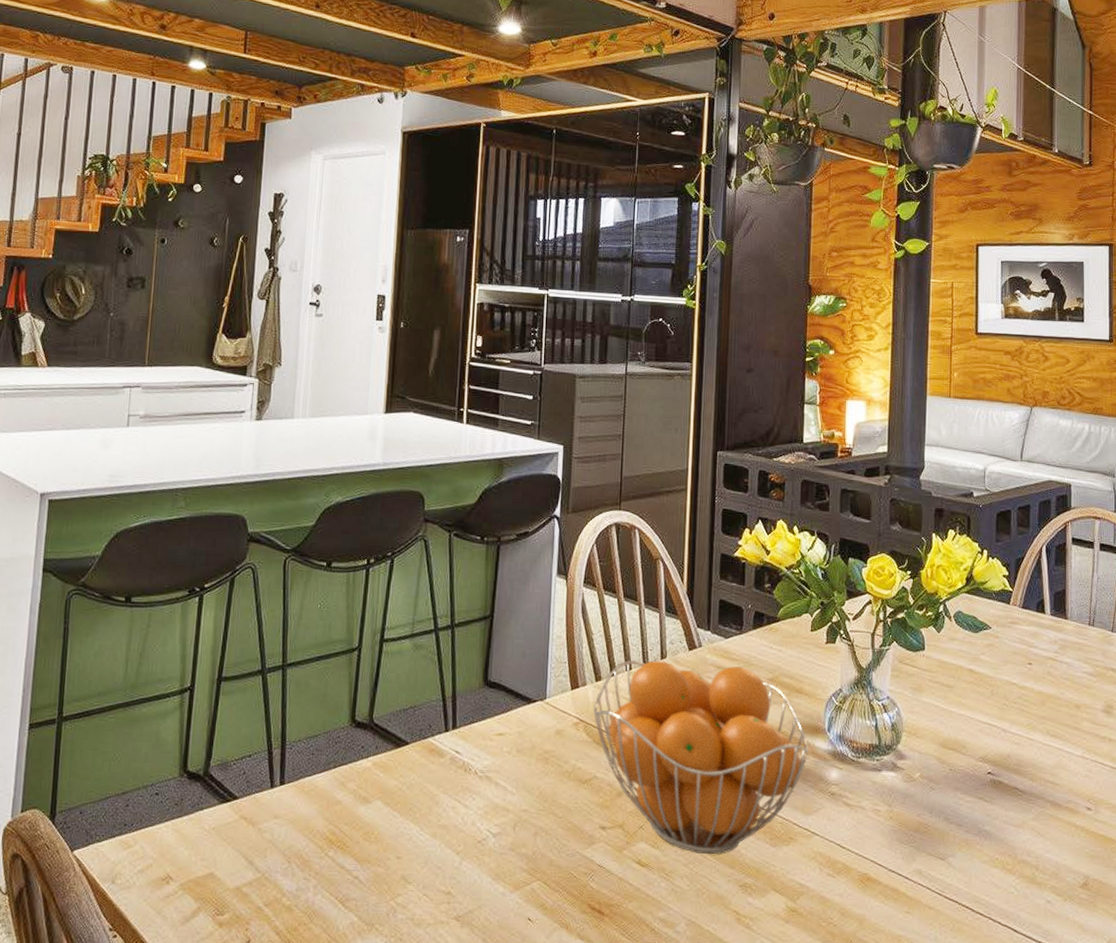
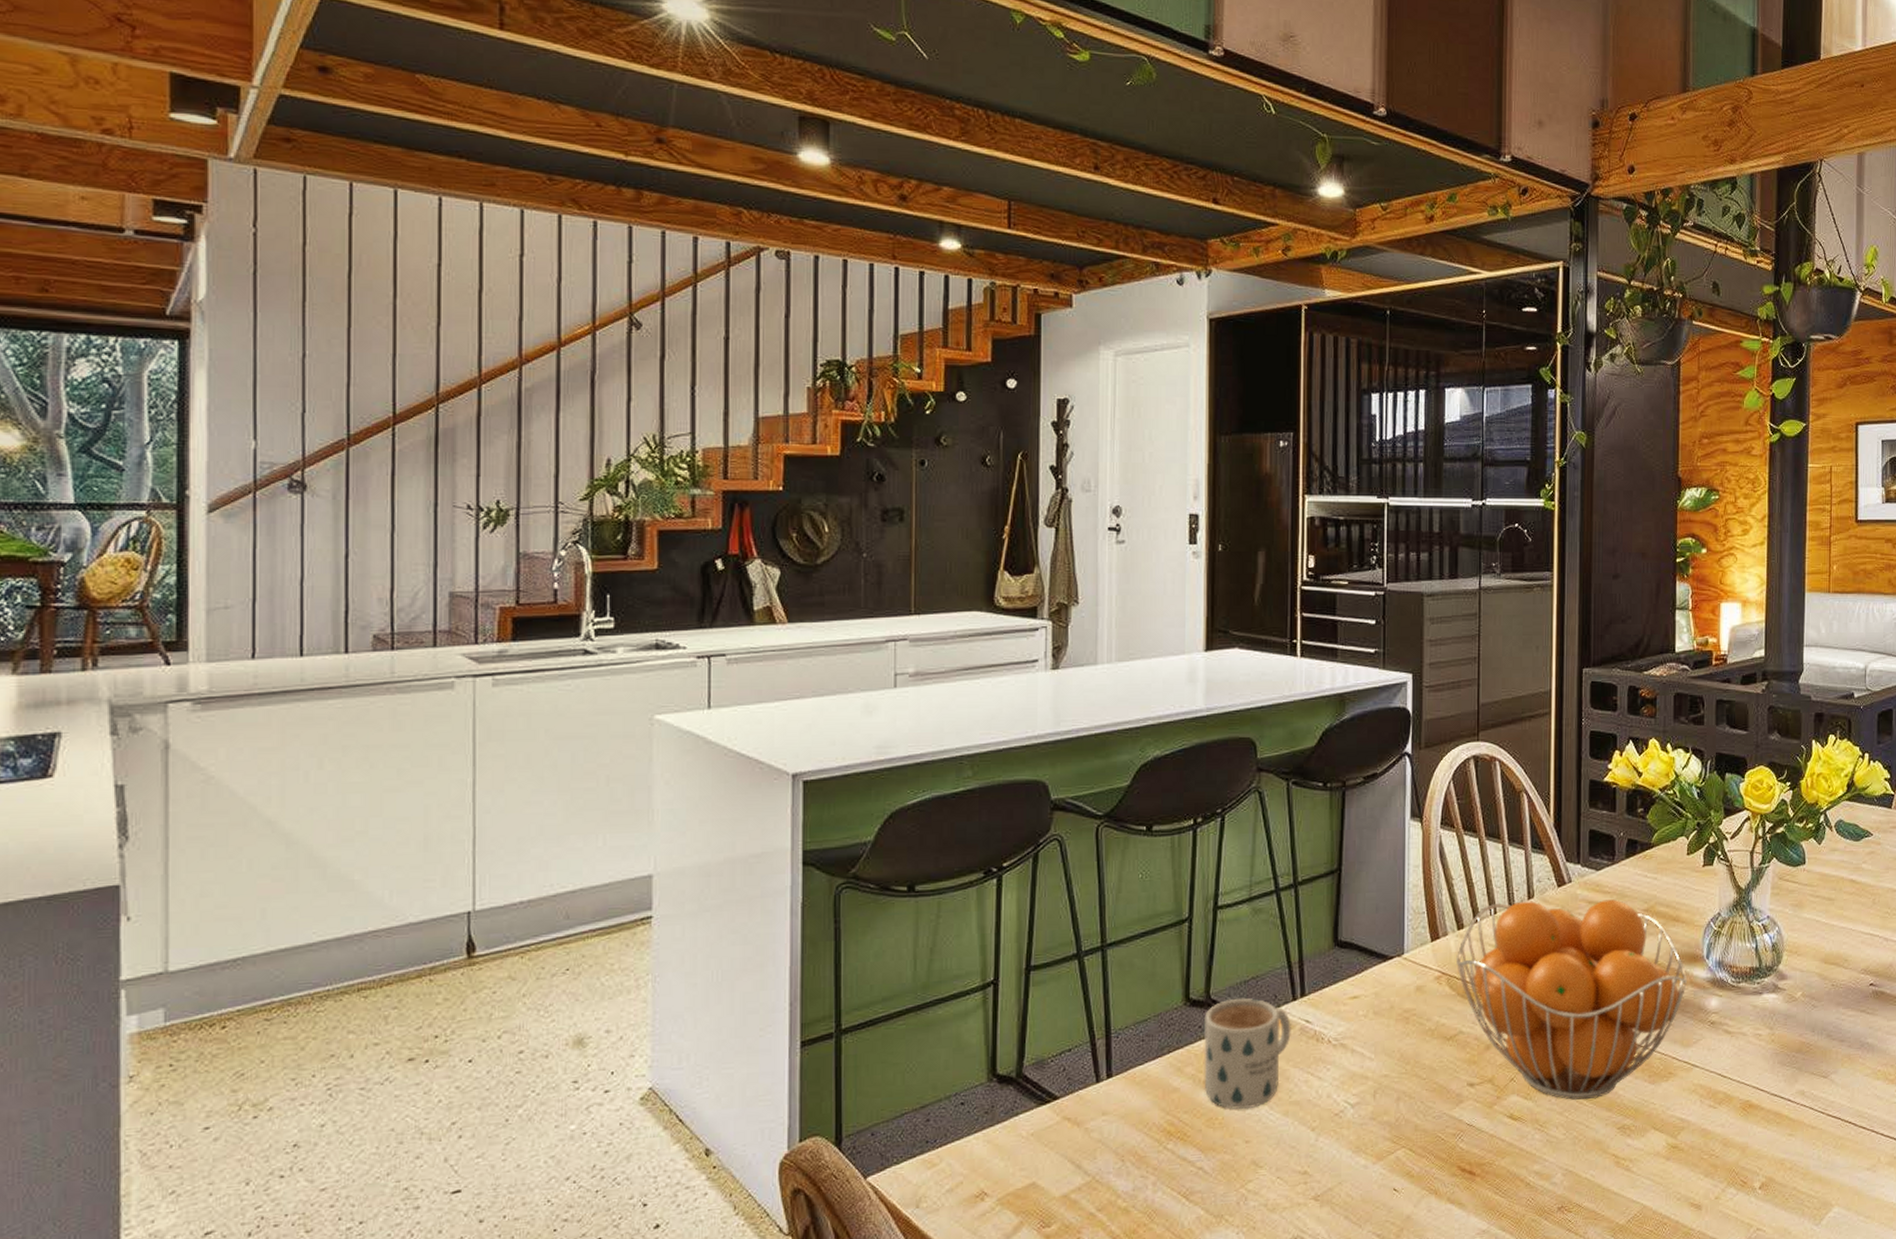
mug: none [363,724,443,828] -> present [1204,997,1291,1110]

